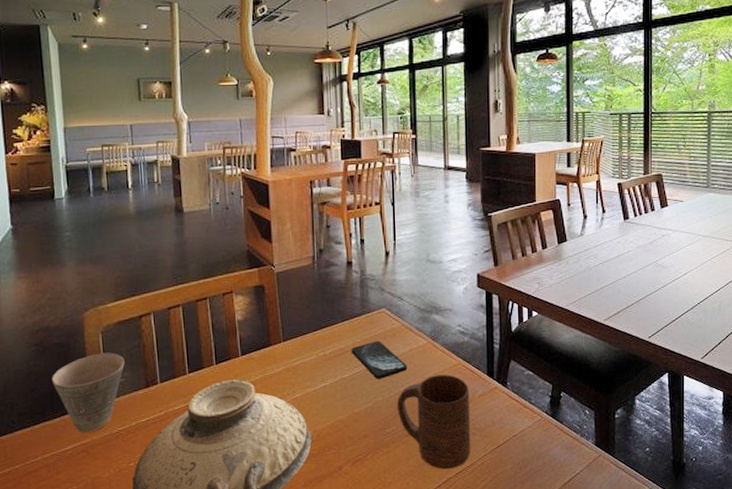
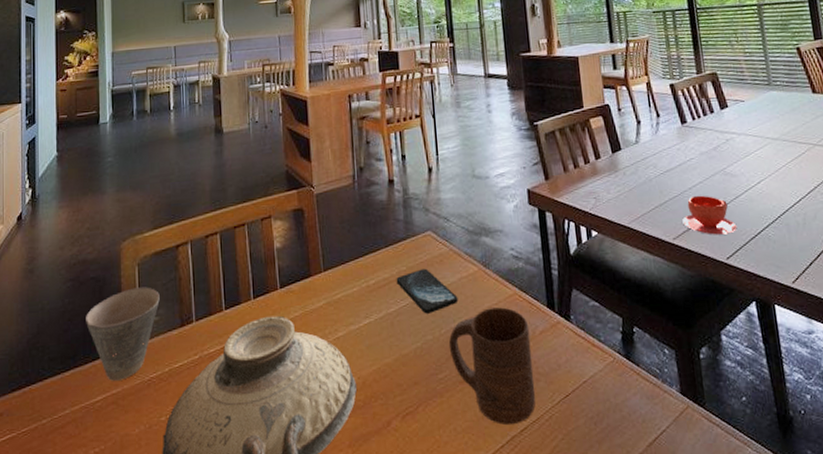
teacup: none [614,283,661,318] -> present [682,195,737,235]

